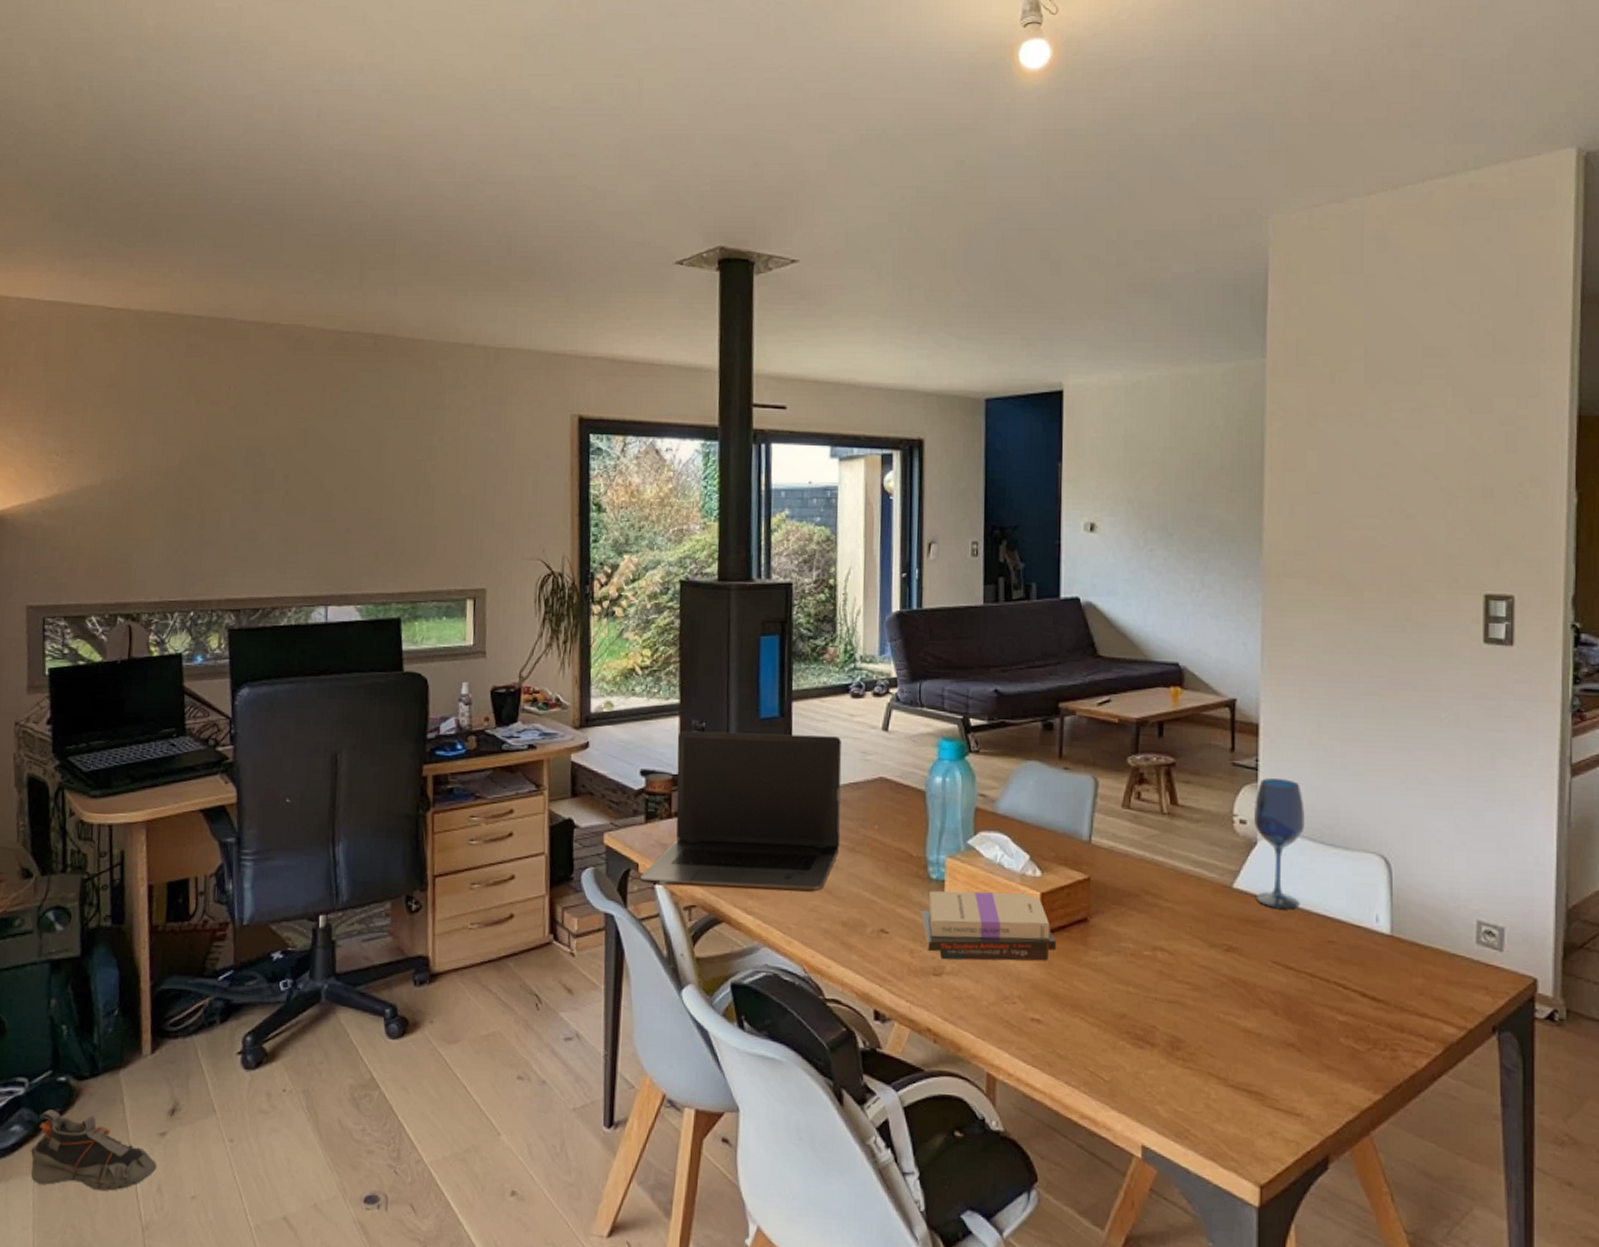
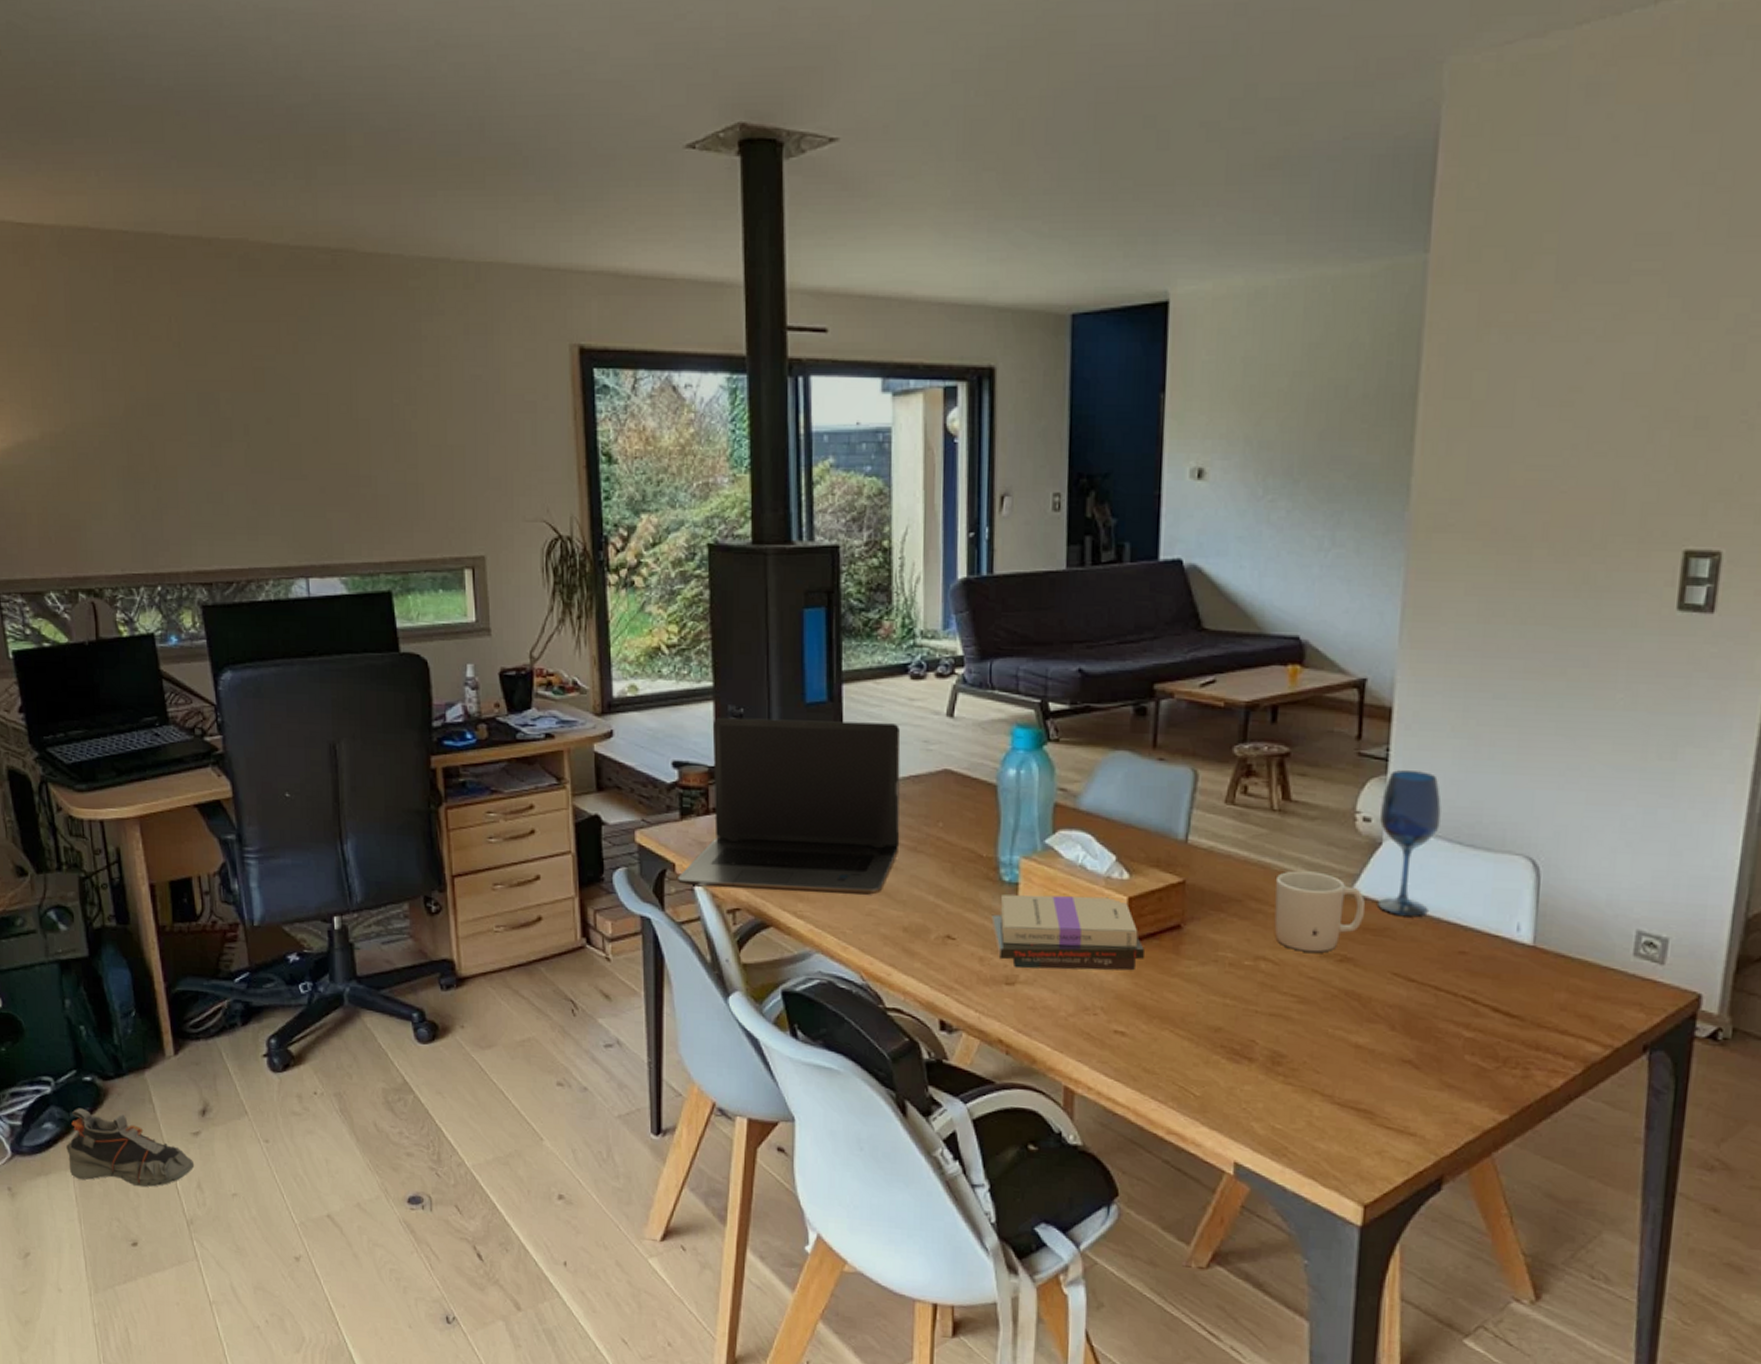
mug: none [1167,868,1246,944] -> present [1274,870,1366,954]

